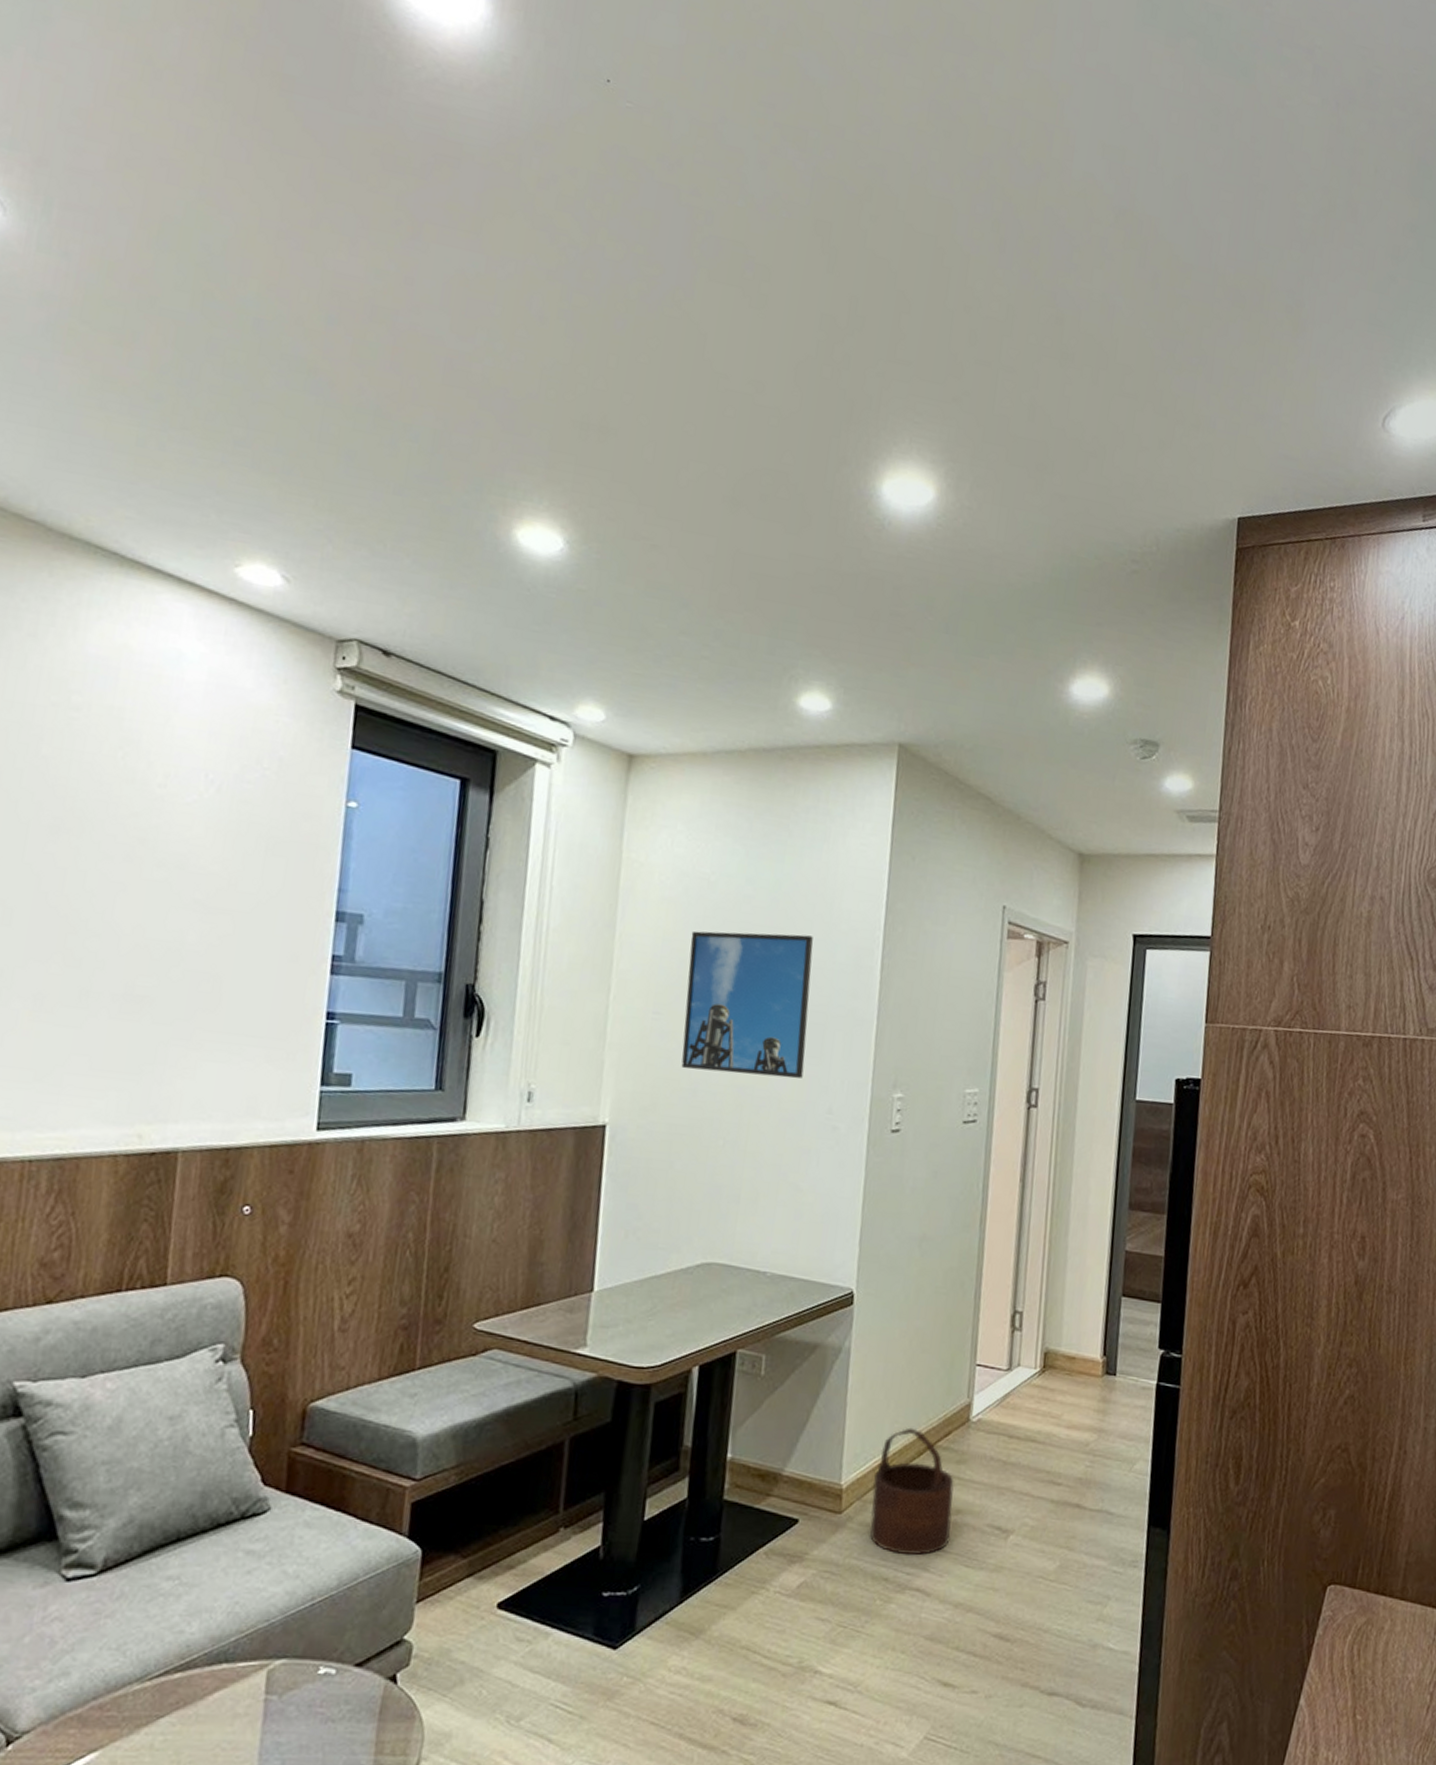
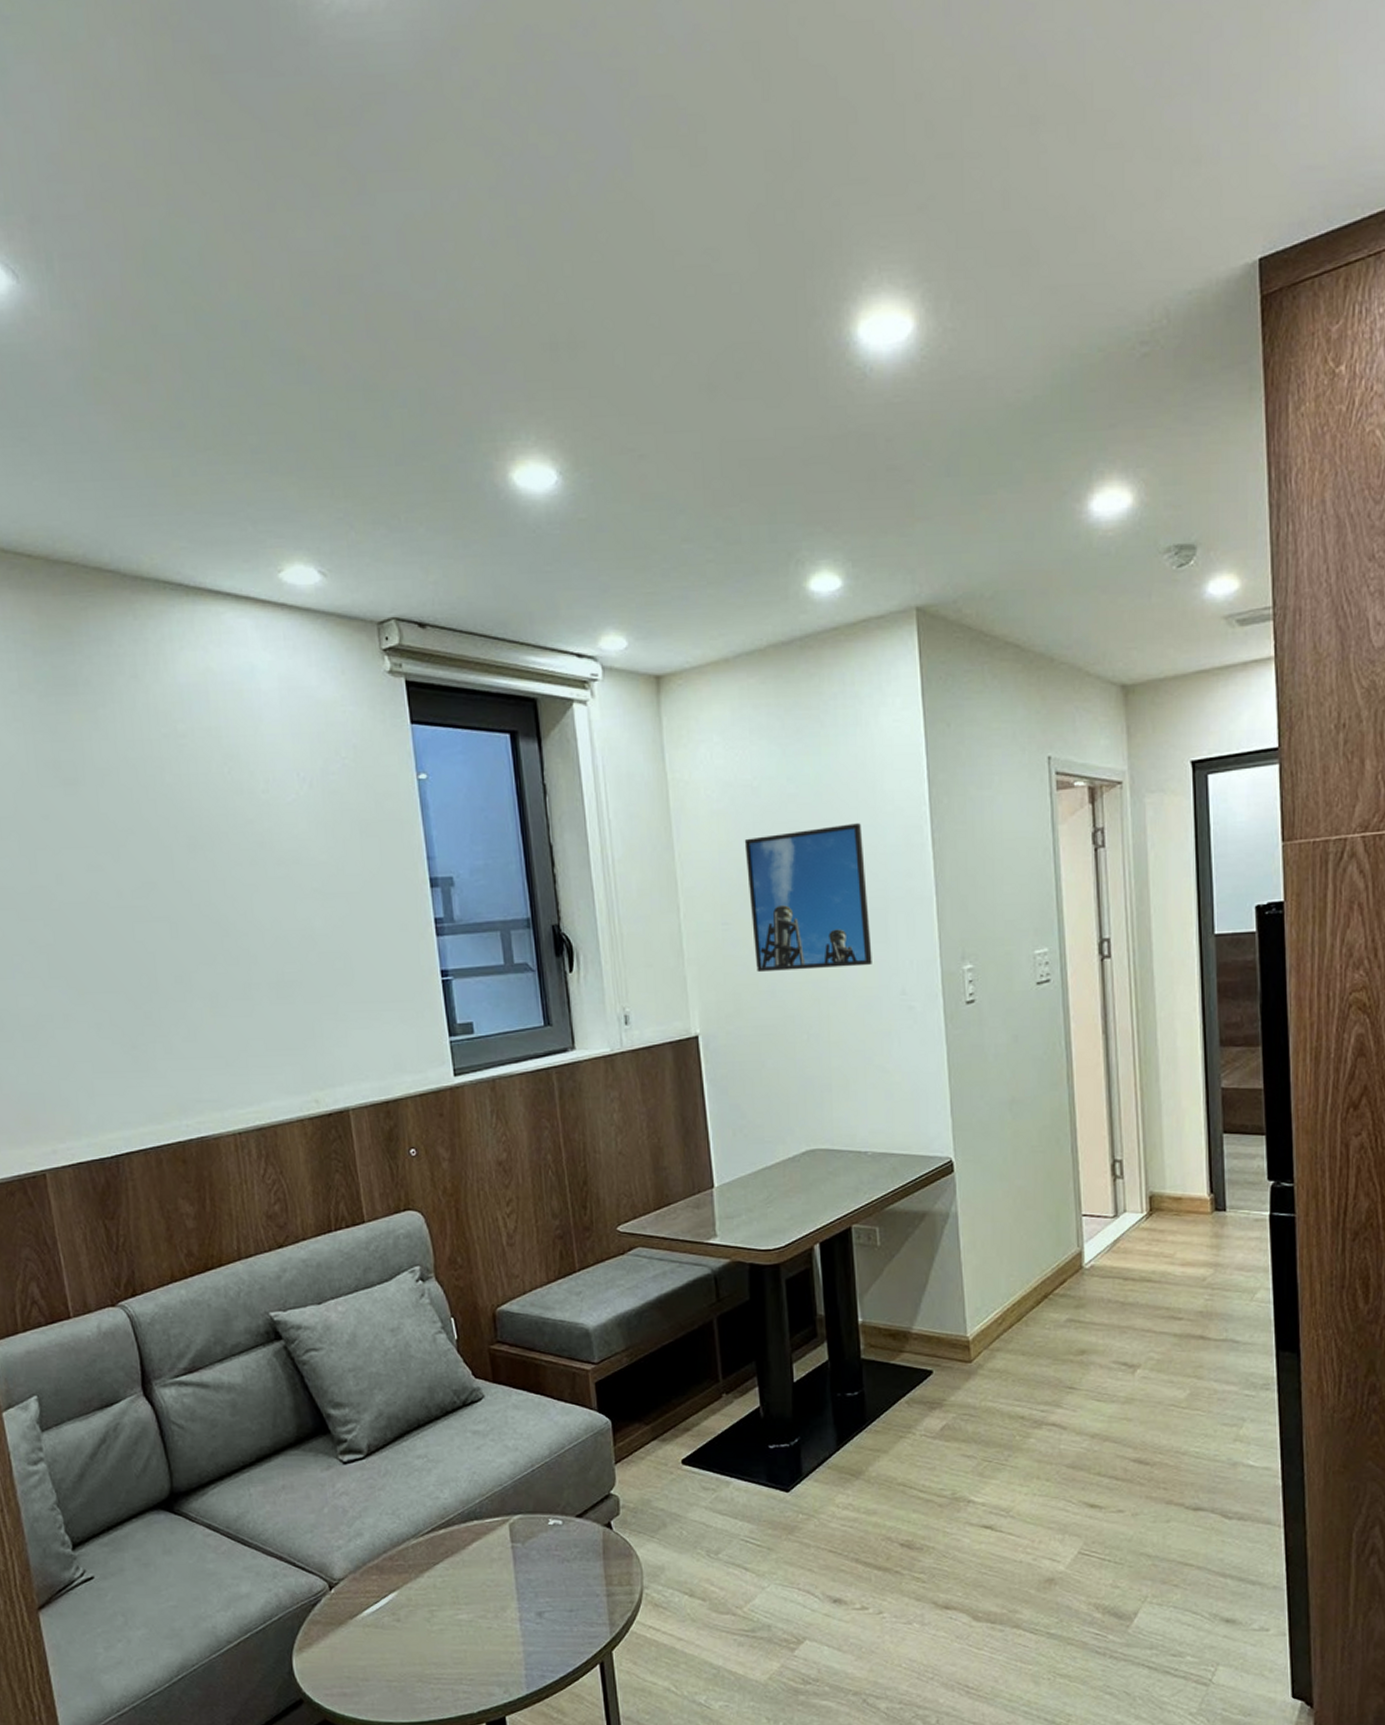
wooden bucket: present [870,1427,954,1555] -> none [997,1279,1079,1395]

